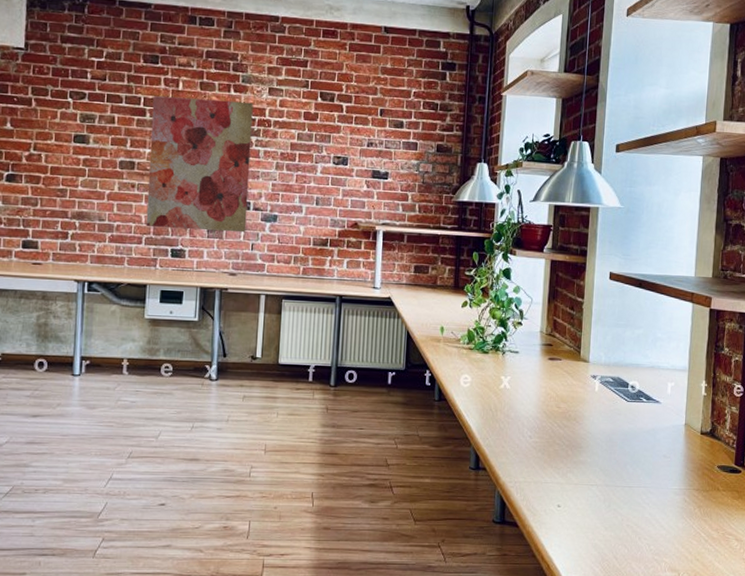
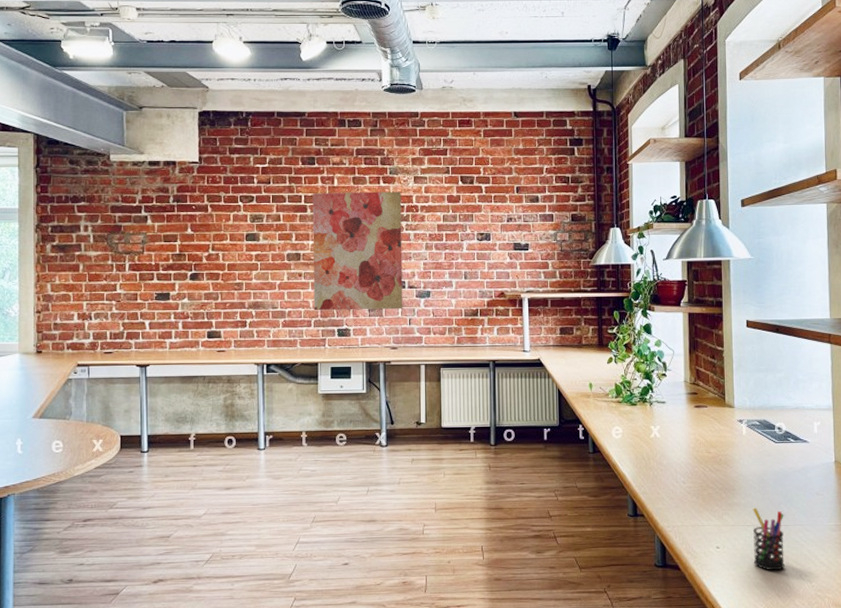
pen holder: none [593,467,629,533] -> present [752,508,785,571]

